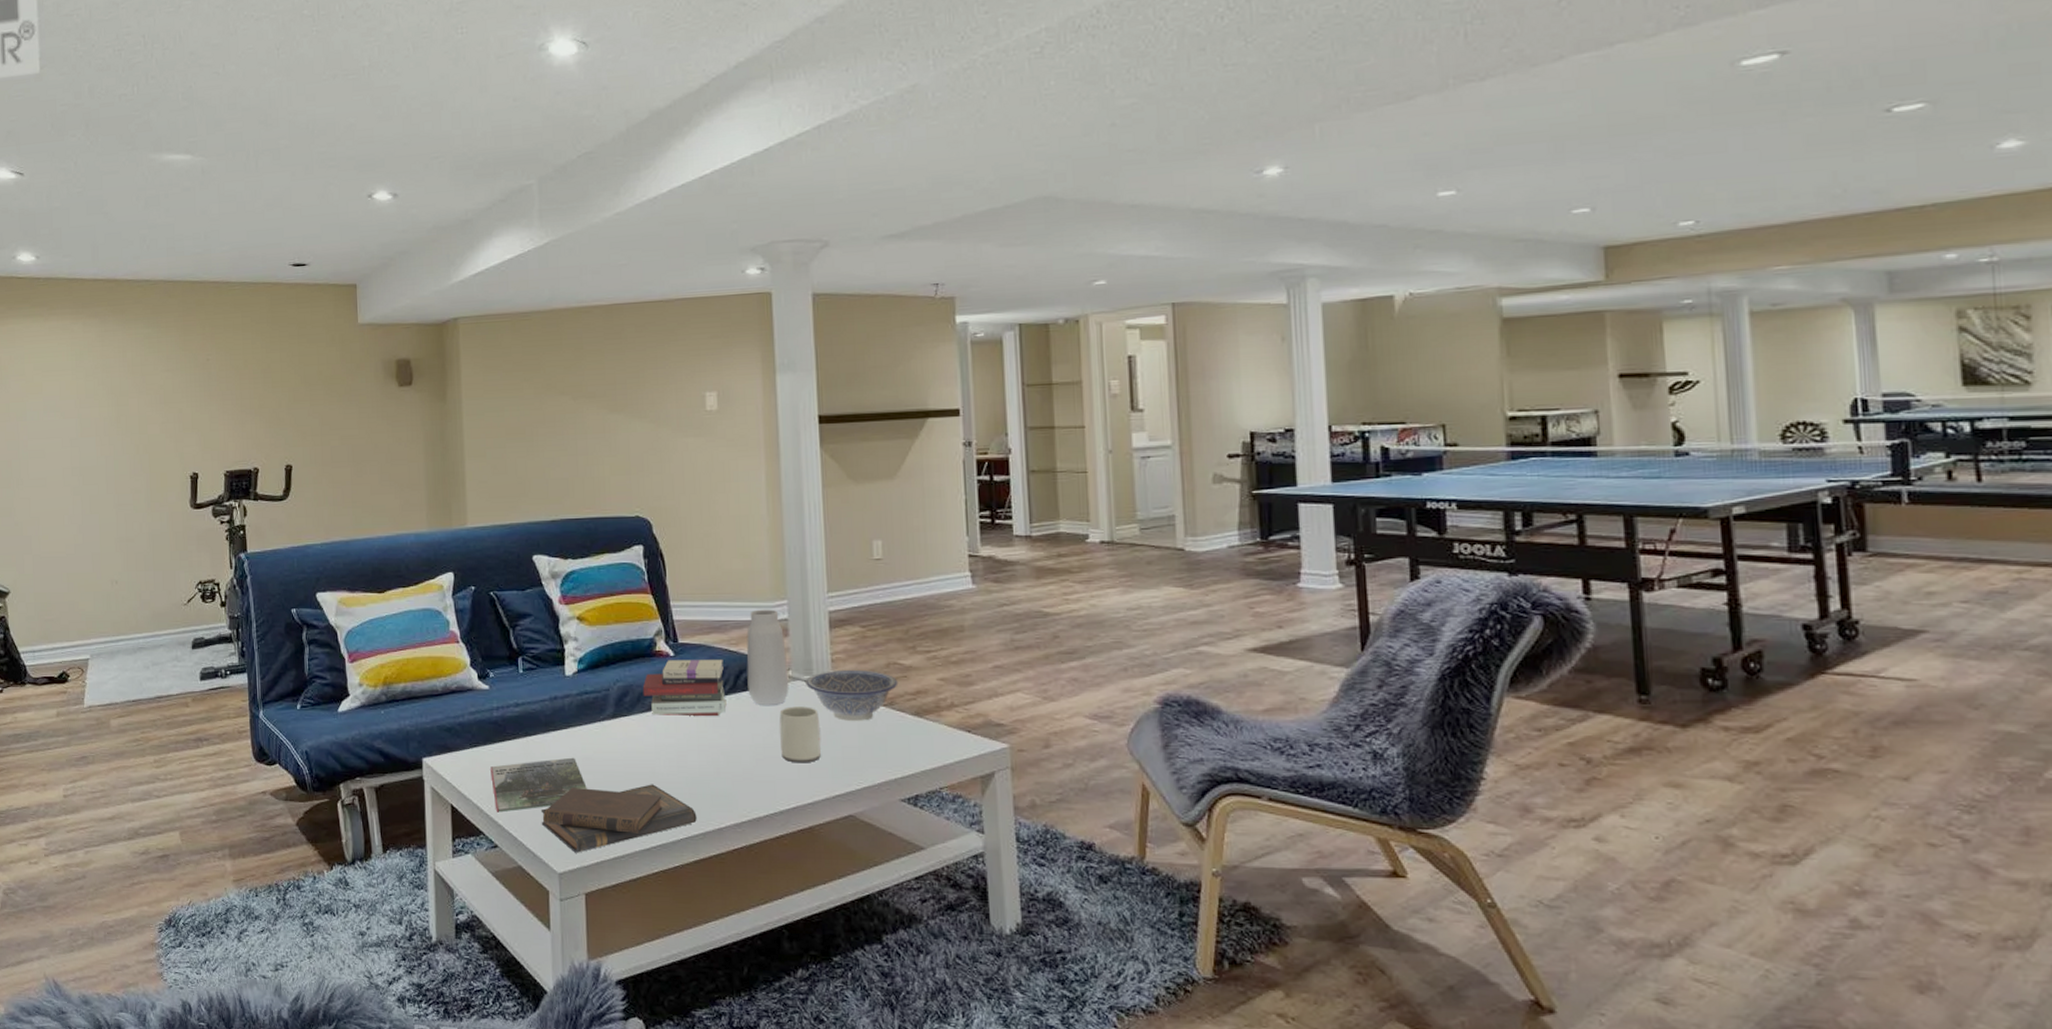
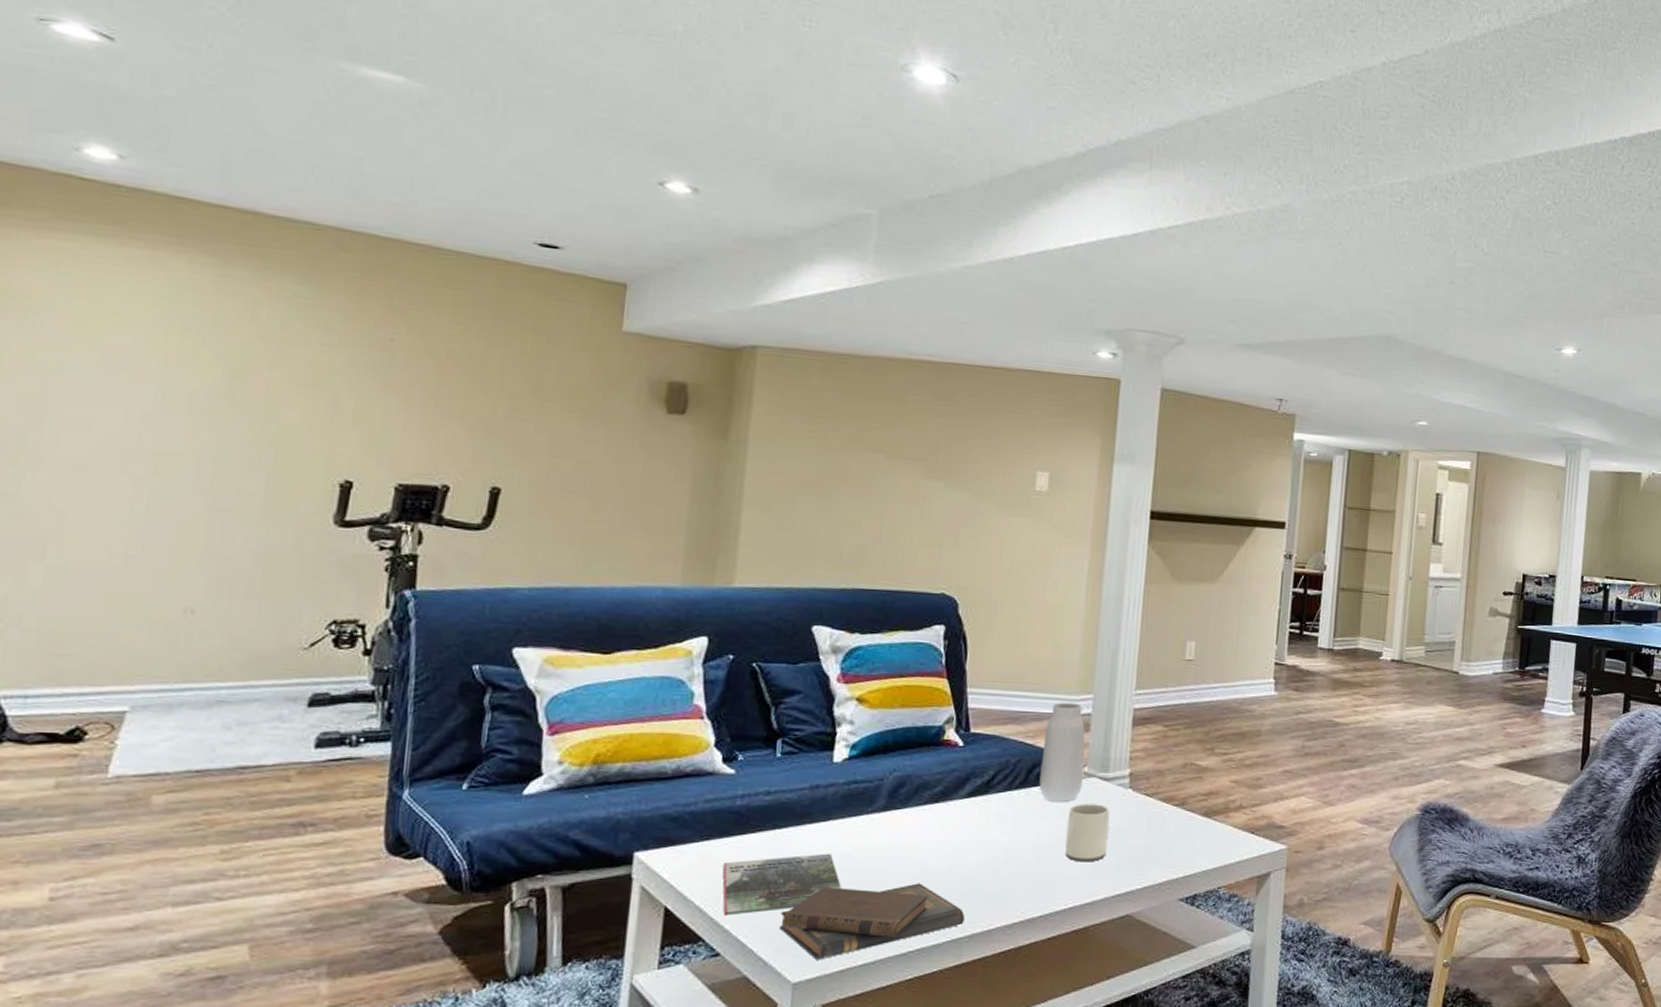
books: present [642,660,727,717] -> none [922,750,1017,813]
decorative bowl: present [806,669,899,721] -> none [1100,768,1193,820]

